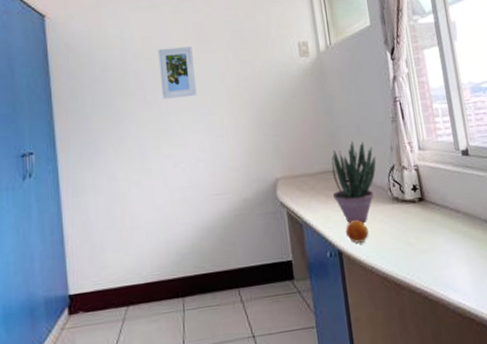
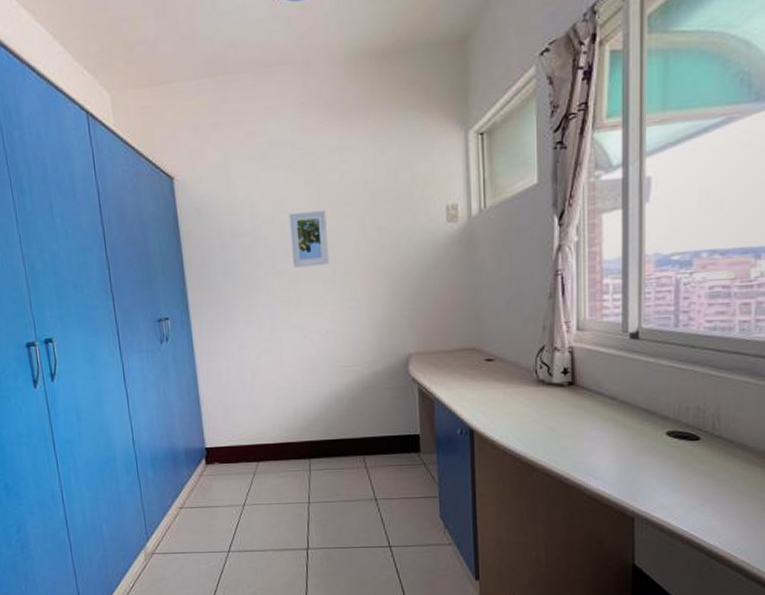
potted plant: present [331,140,376,224] -> none [469,317,525,405]
fruit: present [345,219,369,243] -> none [479,399,505,423]

